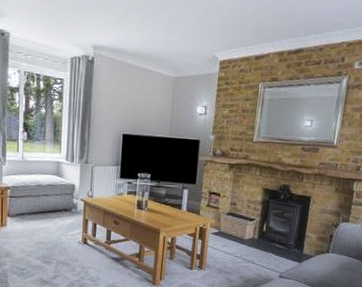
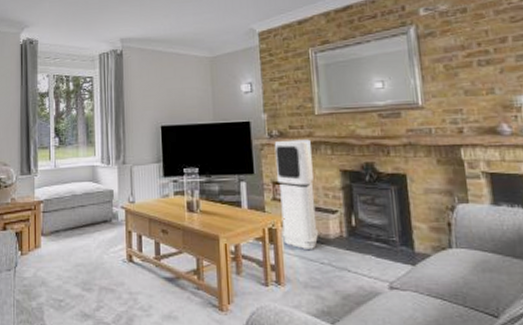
air purifier: none [209,159,245,246] -> present [274,139,319,249]

